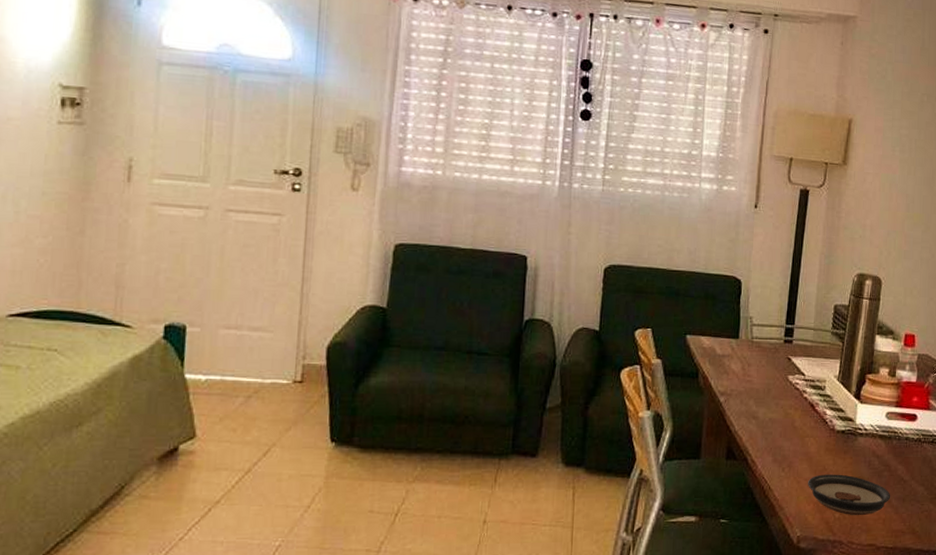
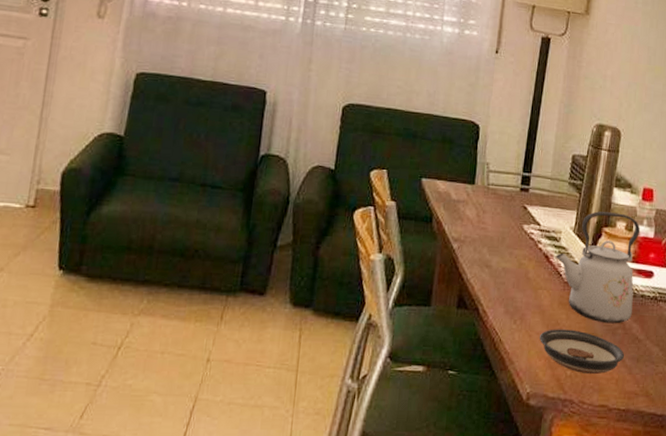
kettle: none [820,359,903,467] -> present [555,211,641,324]

